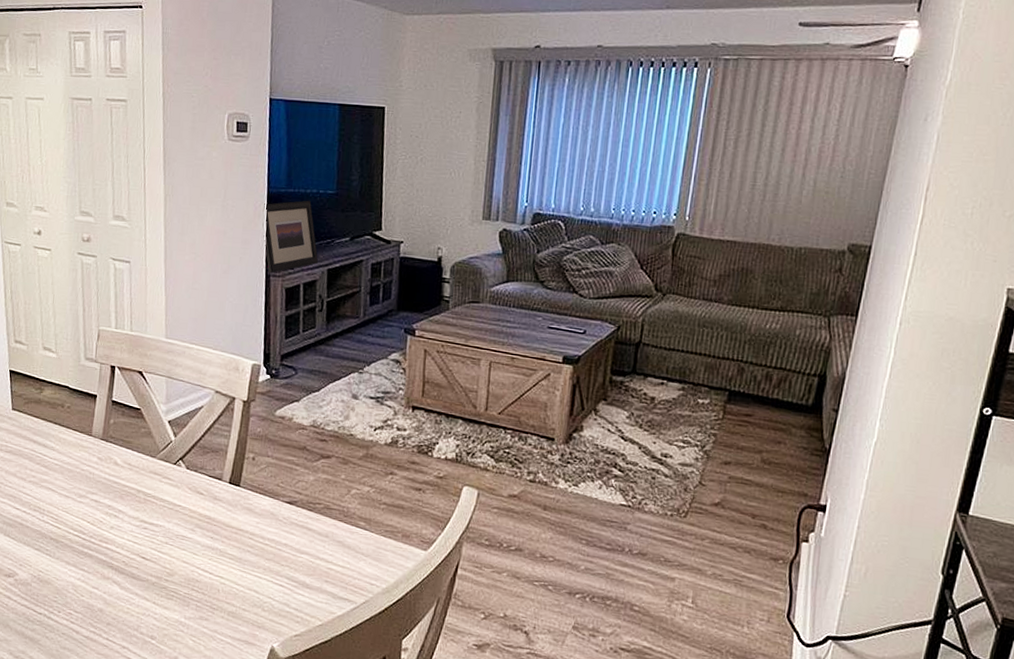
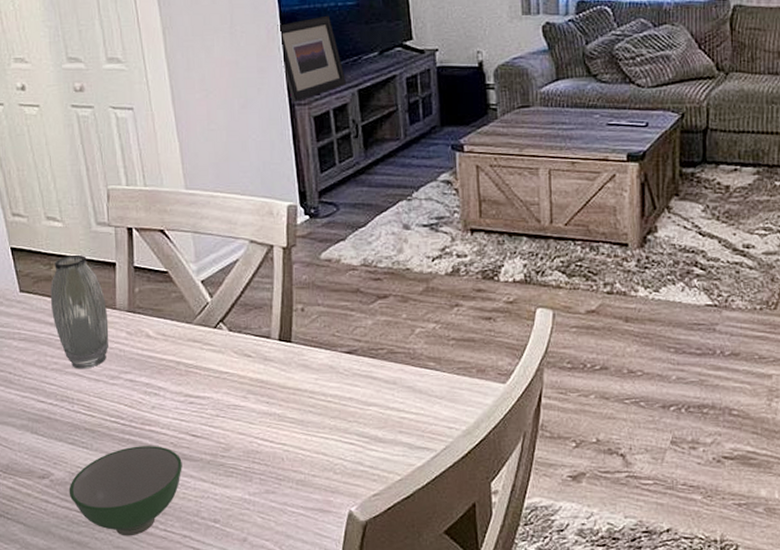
bowl: none [29,559,130,640] -> present [69,446,182,536]
vase: none [36,383,84,485] -> present [51,254,109,369]

